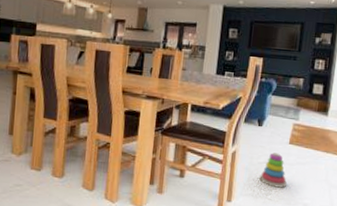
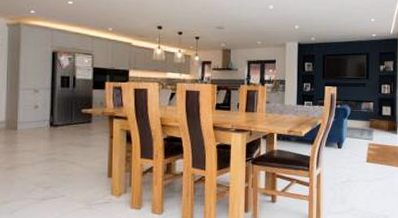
stacking toy: present [259,153,287,188] -> none [343,172,368,203]

